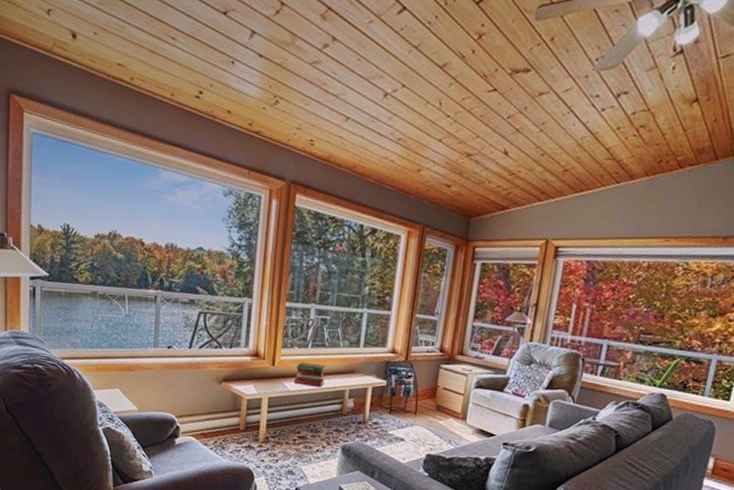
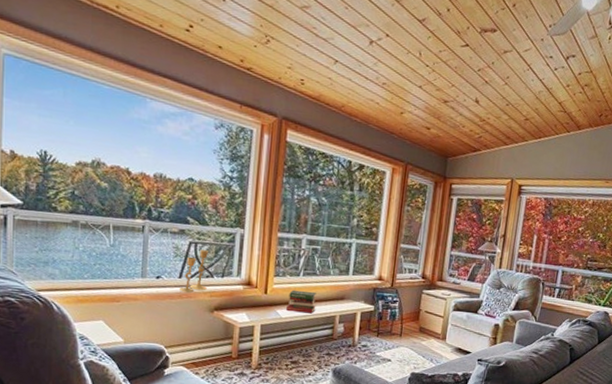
candlestick: none [190,320,218,364] -> present [180,250,209,293]

